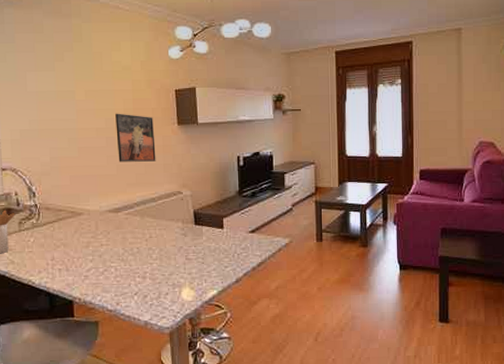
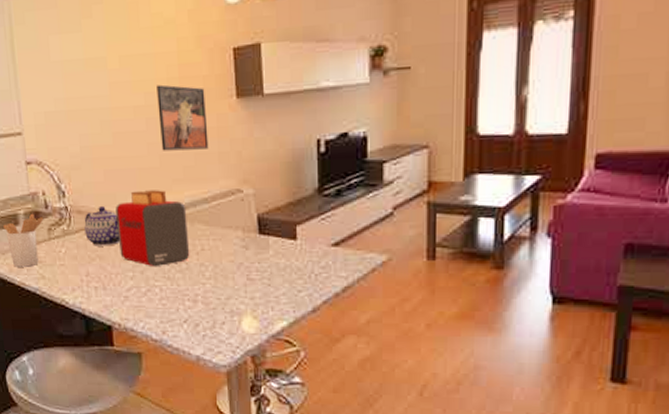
teapot: none [51,203,83,236] -> present [84,205,121,246]
toaster: none [79,191,140,251] -> present [116,190,190,266]

